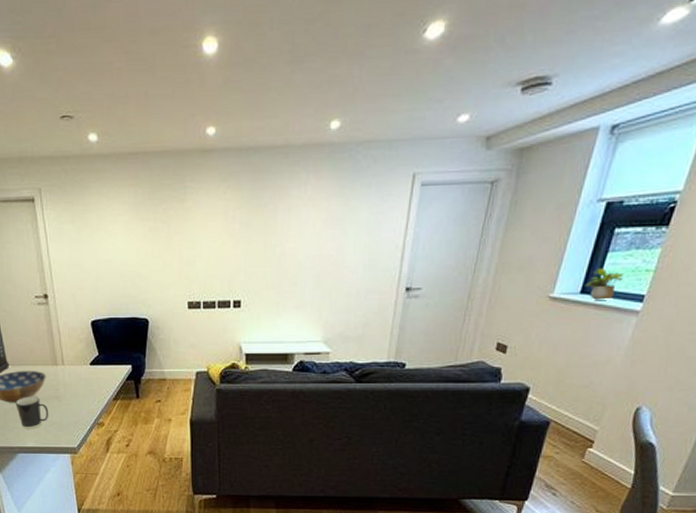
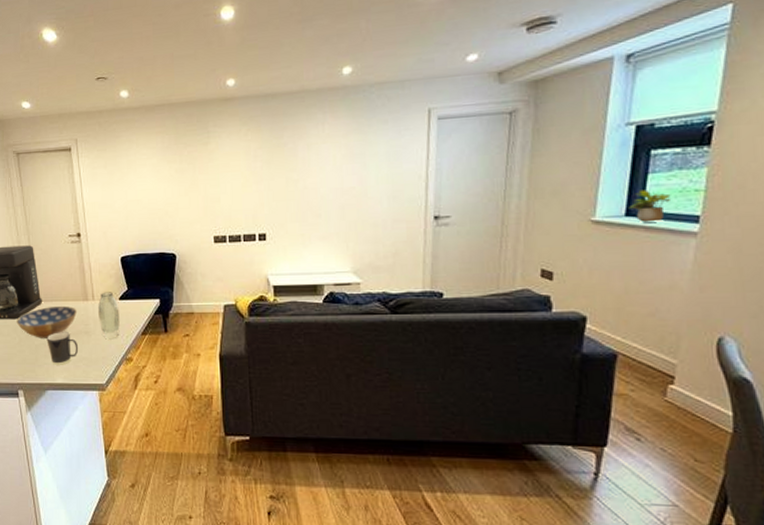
vase: none [68,357,91,405] -> present [98,292,120,340]

